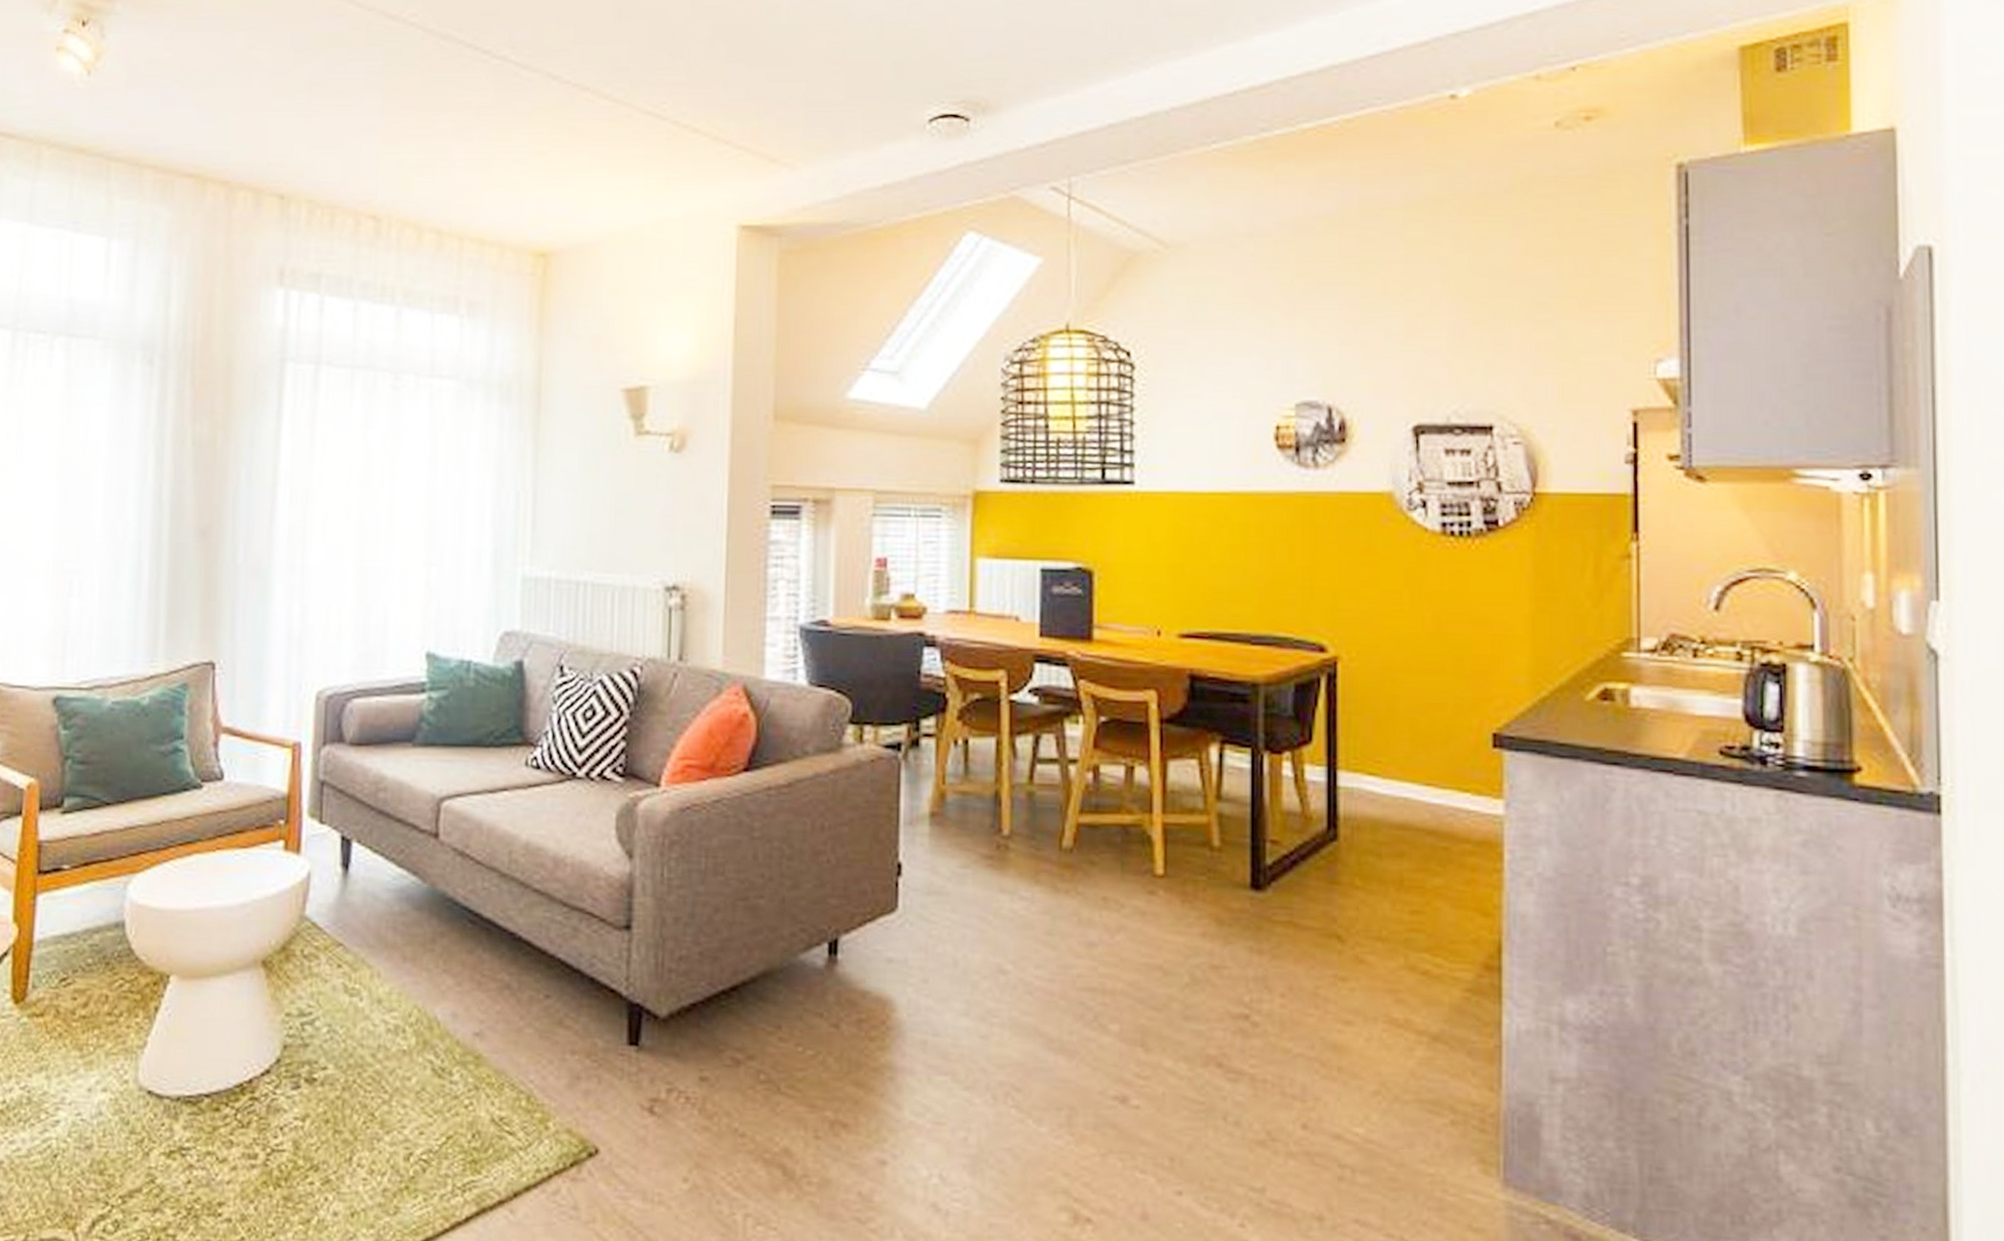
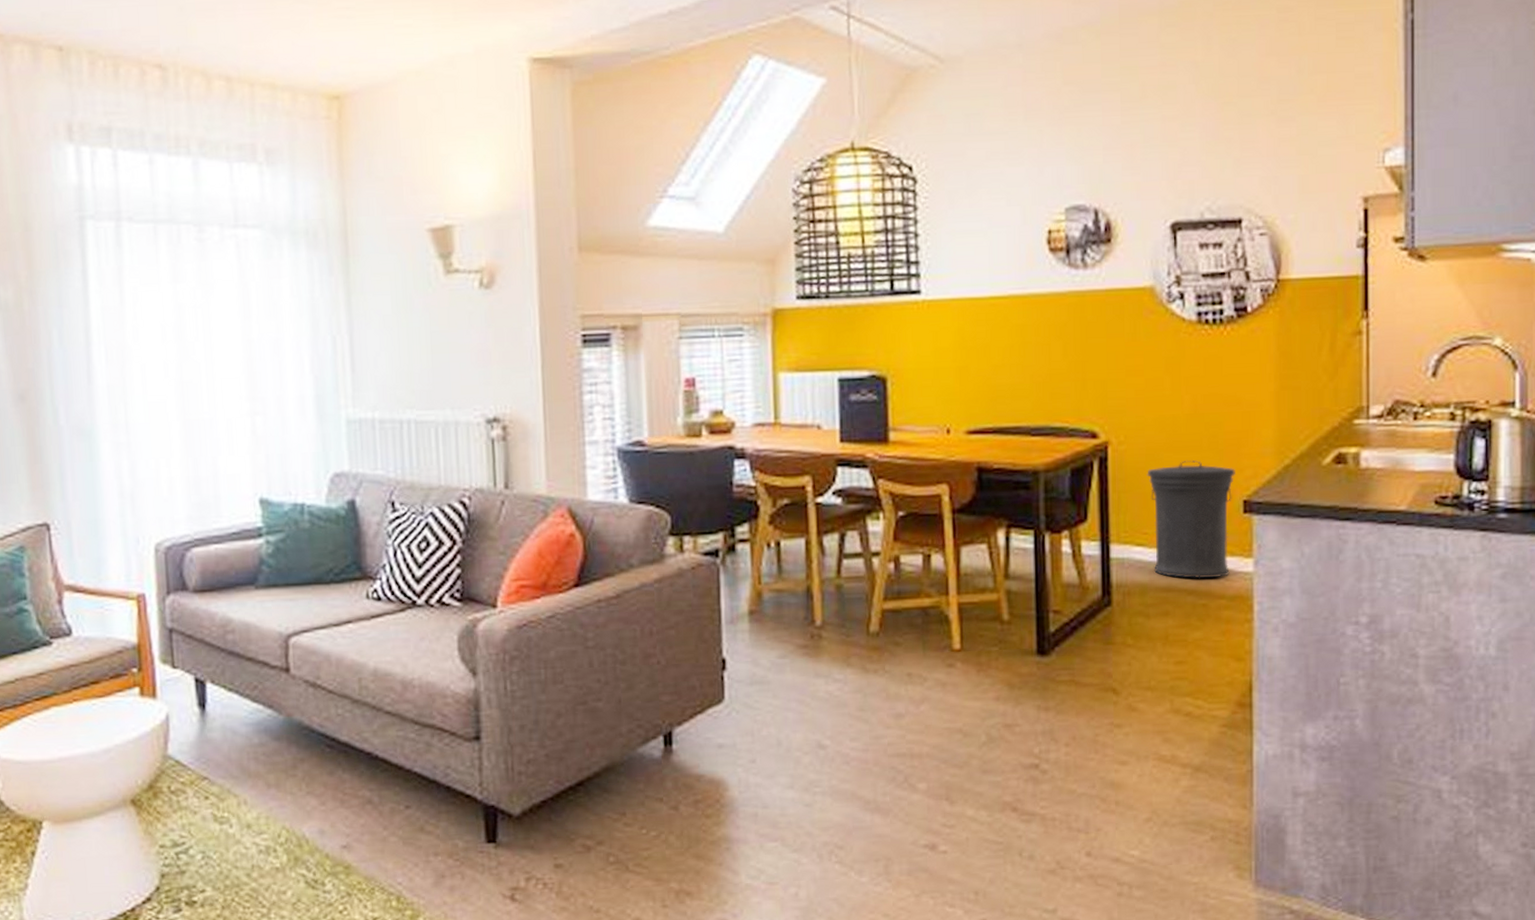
trash can: none [1381,684,1483,818] -> present [1147,460,1235,579]

